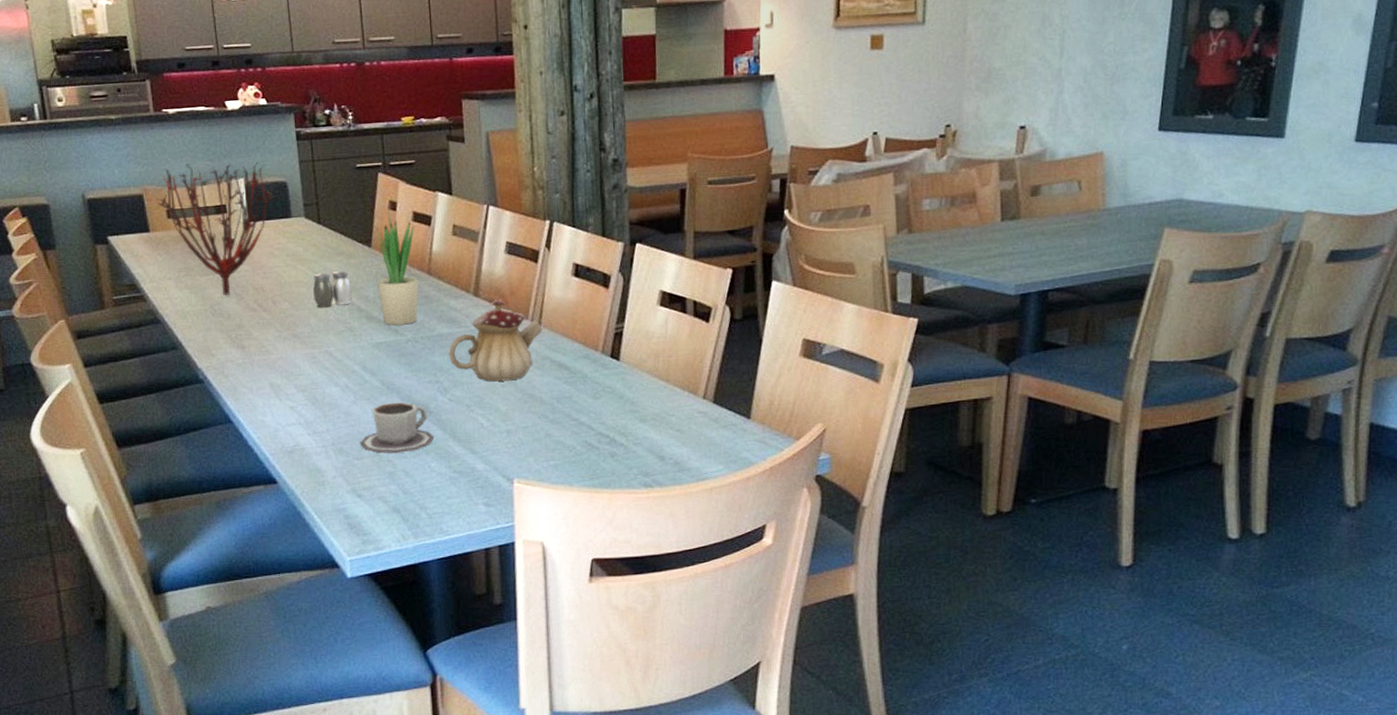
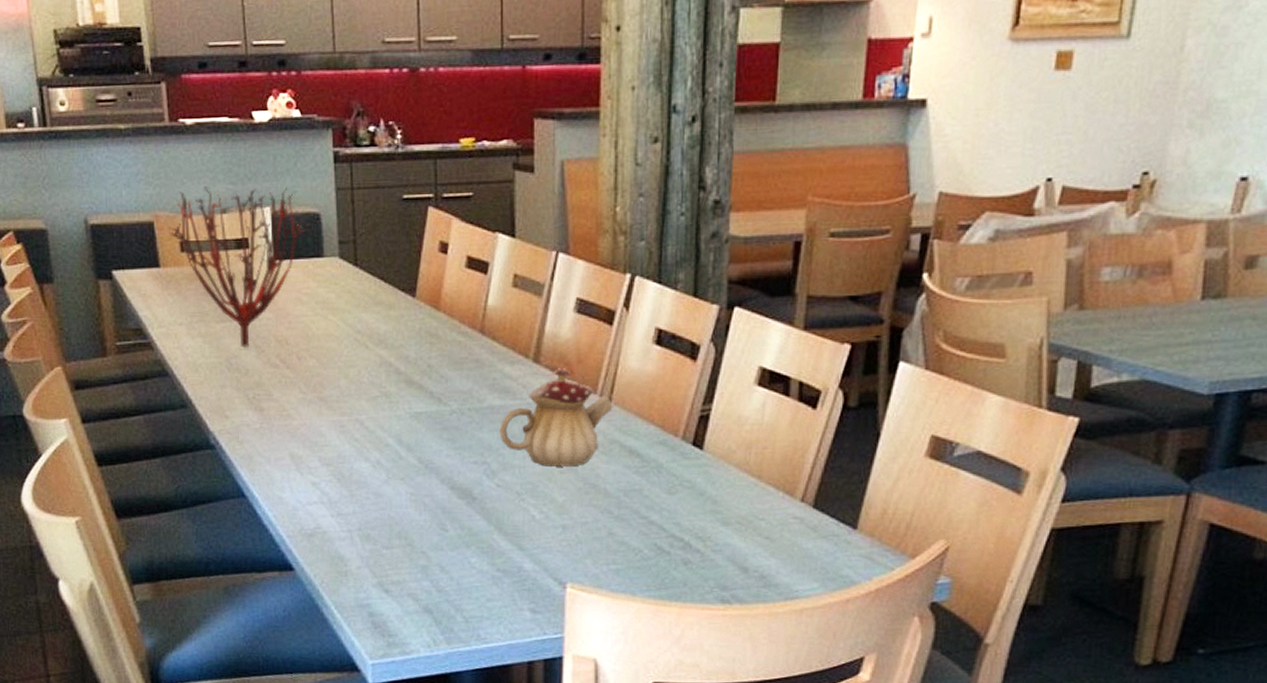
salt and pepper shaker: present [313,270,353,308] -> none [345,323,391,367]
cup: present [359,402,435,454] -> none [389,484,477,544]
potted plant: present [377,206,419,325] -> none [420,248,469,393]

